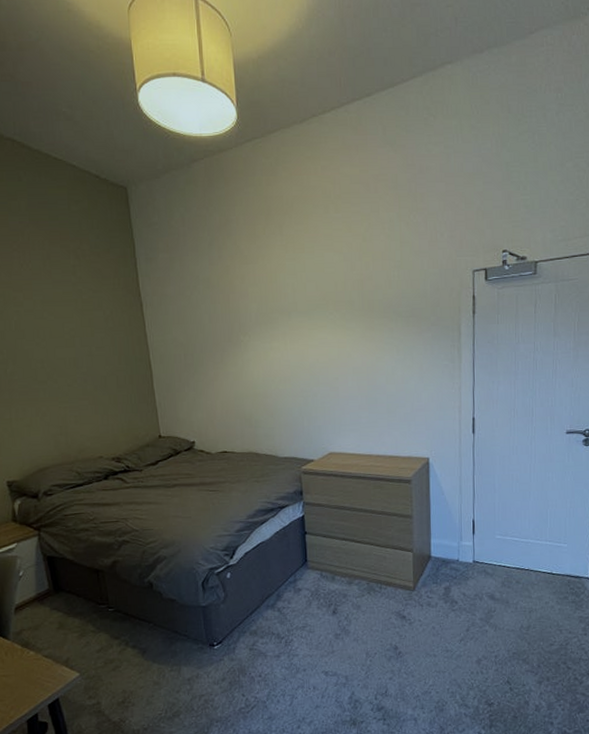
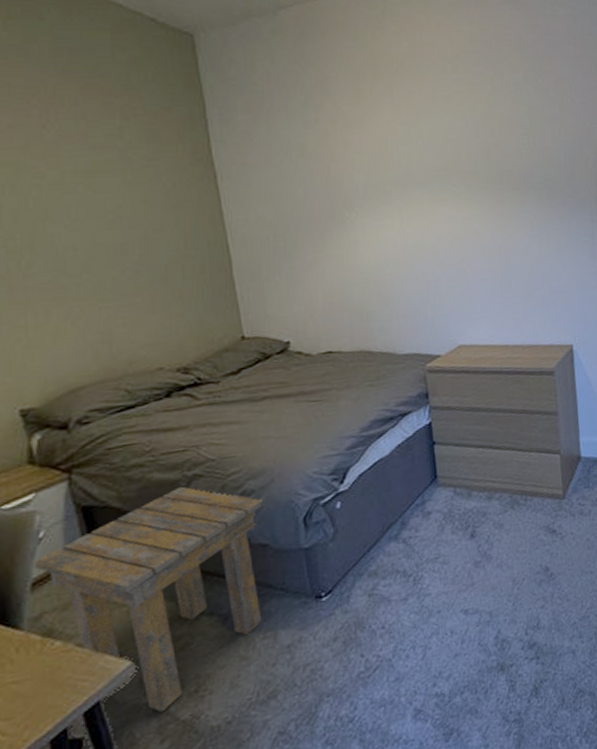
side table: none [15,548,173,714] -> present [31,486,264,713]

